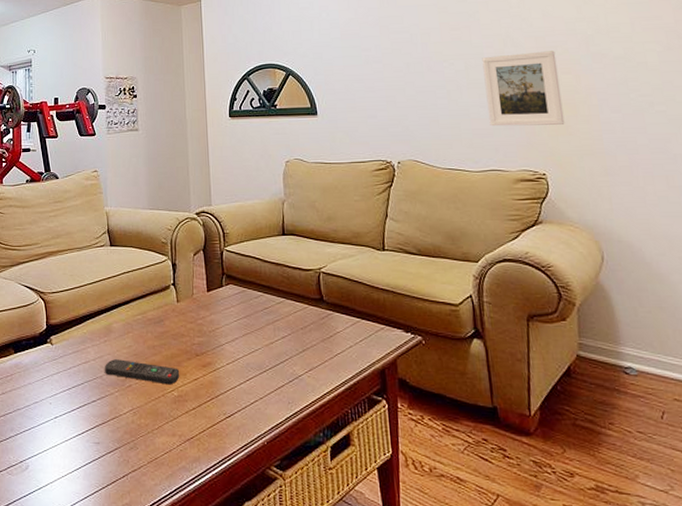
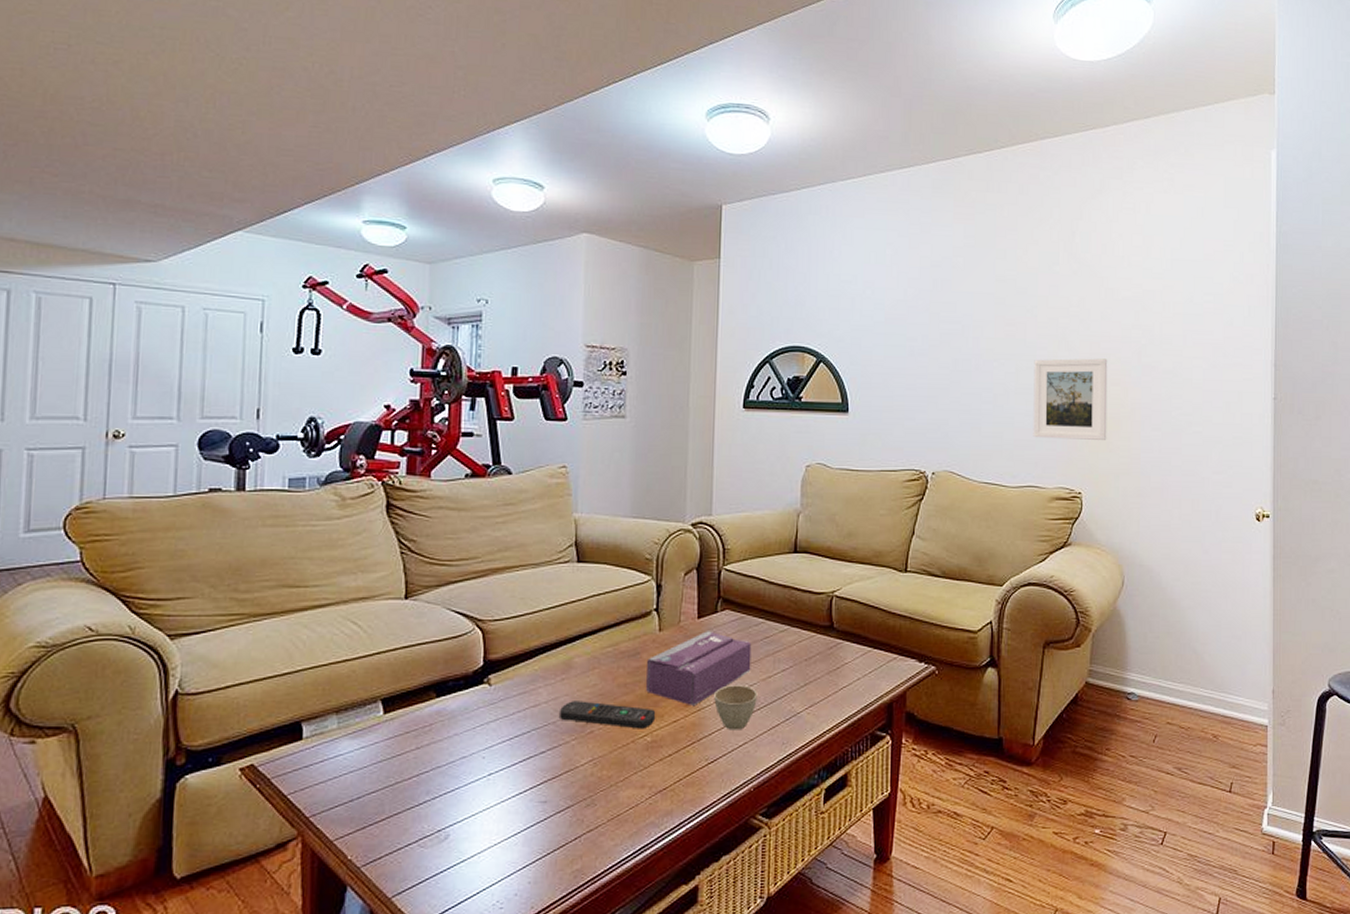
tissue box: none [169,302,255,367] -> present [646,631,752,707]
cup: none [226,349,263,389] -> present [714,685,758,730]

